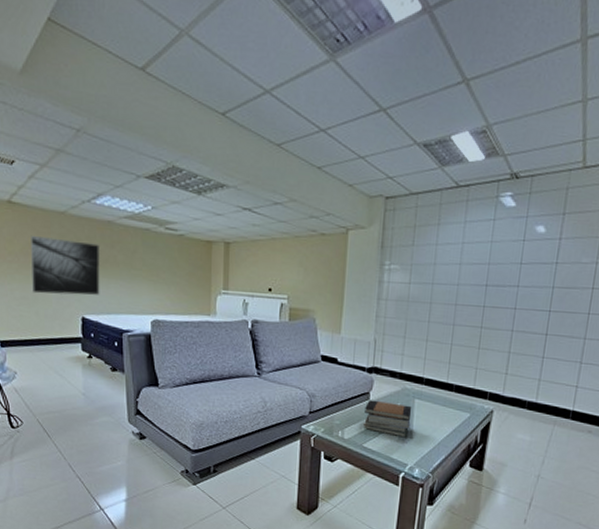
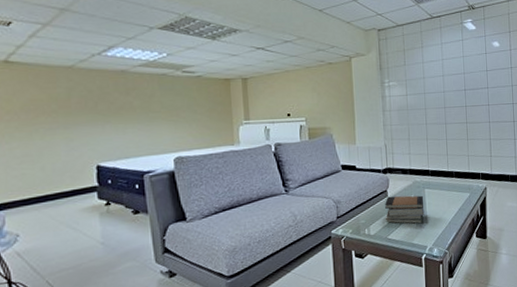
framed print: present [31,235,100,295] -> none [33,91,116,149]

